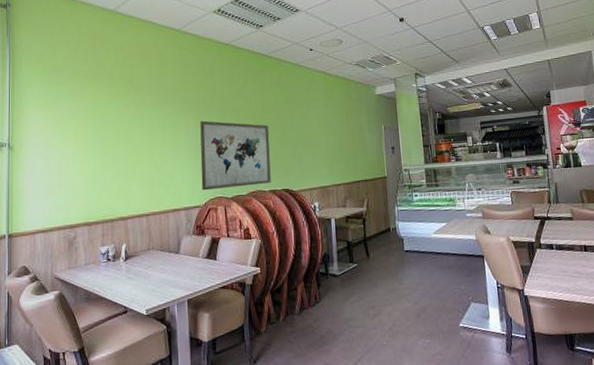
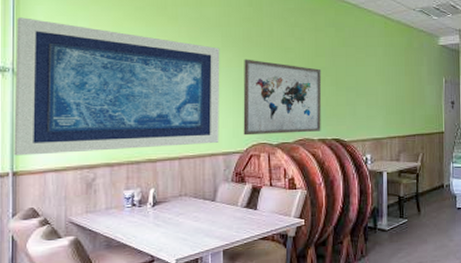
wall art: none [9,99,181,220] -> present [14,17,220,156]

